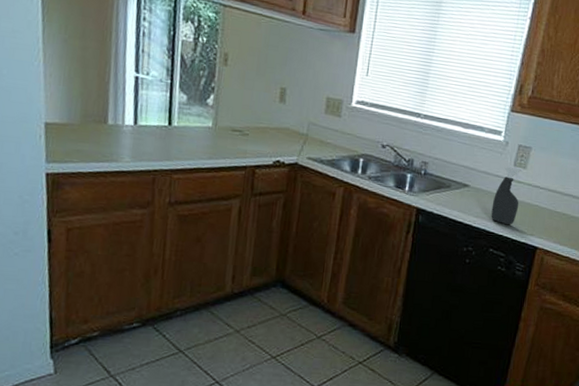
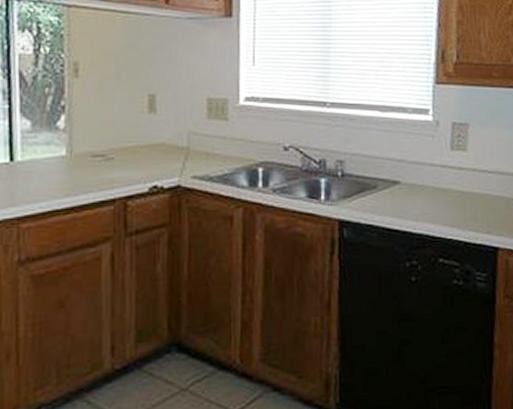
spray bottle: present [491,165,524,225] -> none [432,149,466,225]

